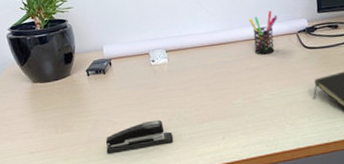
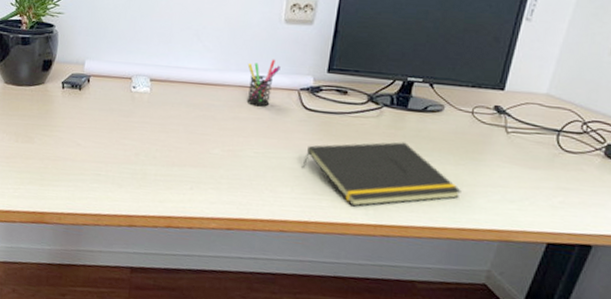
stapler: present [105,119,174,154] -> none [62,150,137,181]

